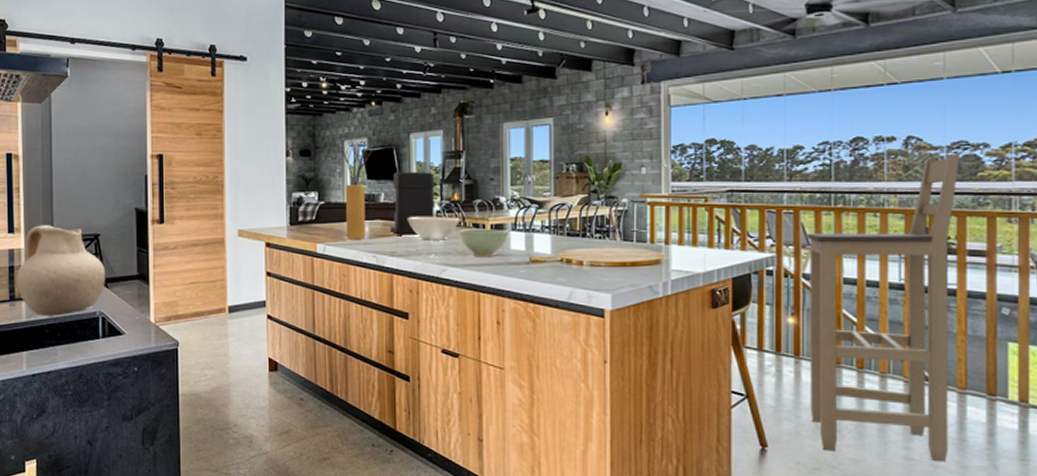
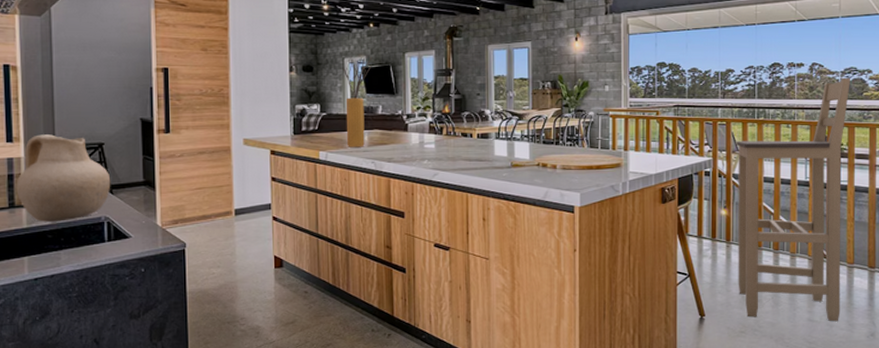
coffee maker: present [389,171,435,236] -> none [387,86,428,145]
bowl: present [407,216,460,240] -> none [403,126,450,148]
bowl: present [459,229,509,258] -> none [449,138,494,163]

